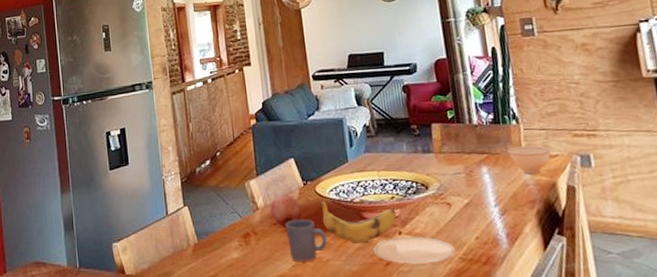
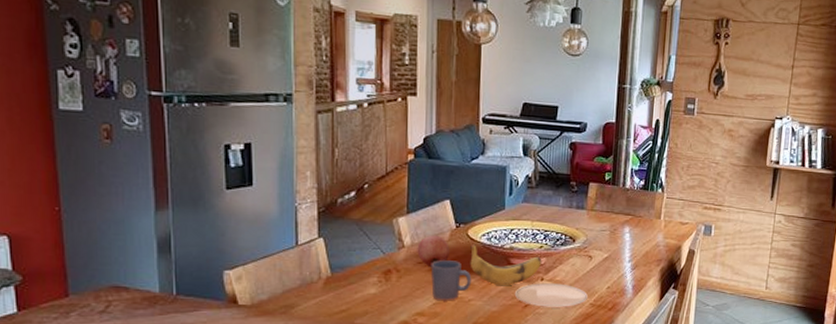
bowl: present [507,145,552,175] -> none [649,212,684,237]

